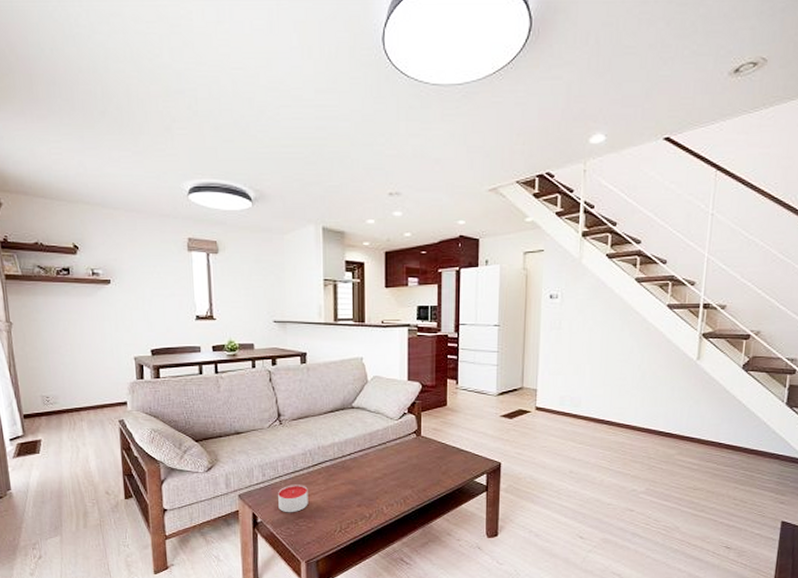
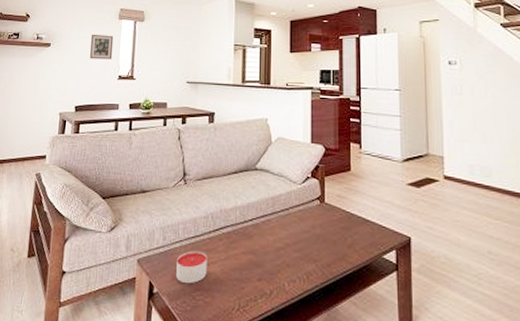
picture frame: none [157,268,186,298] -> present [90,34,114,60]

